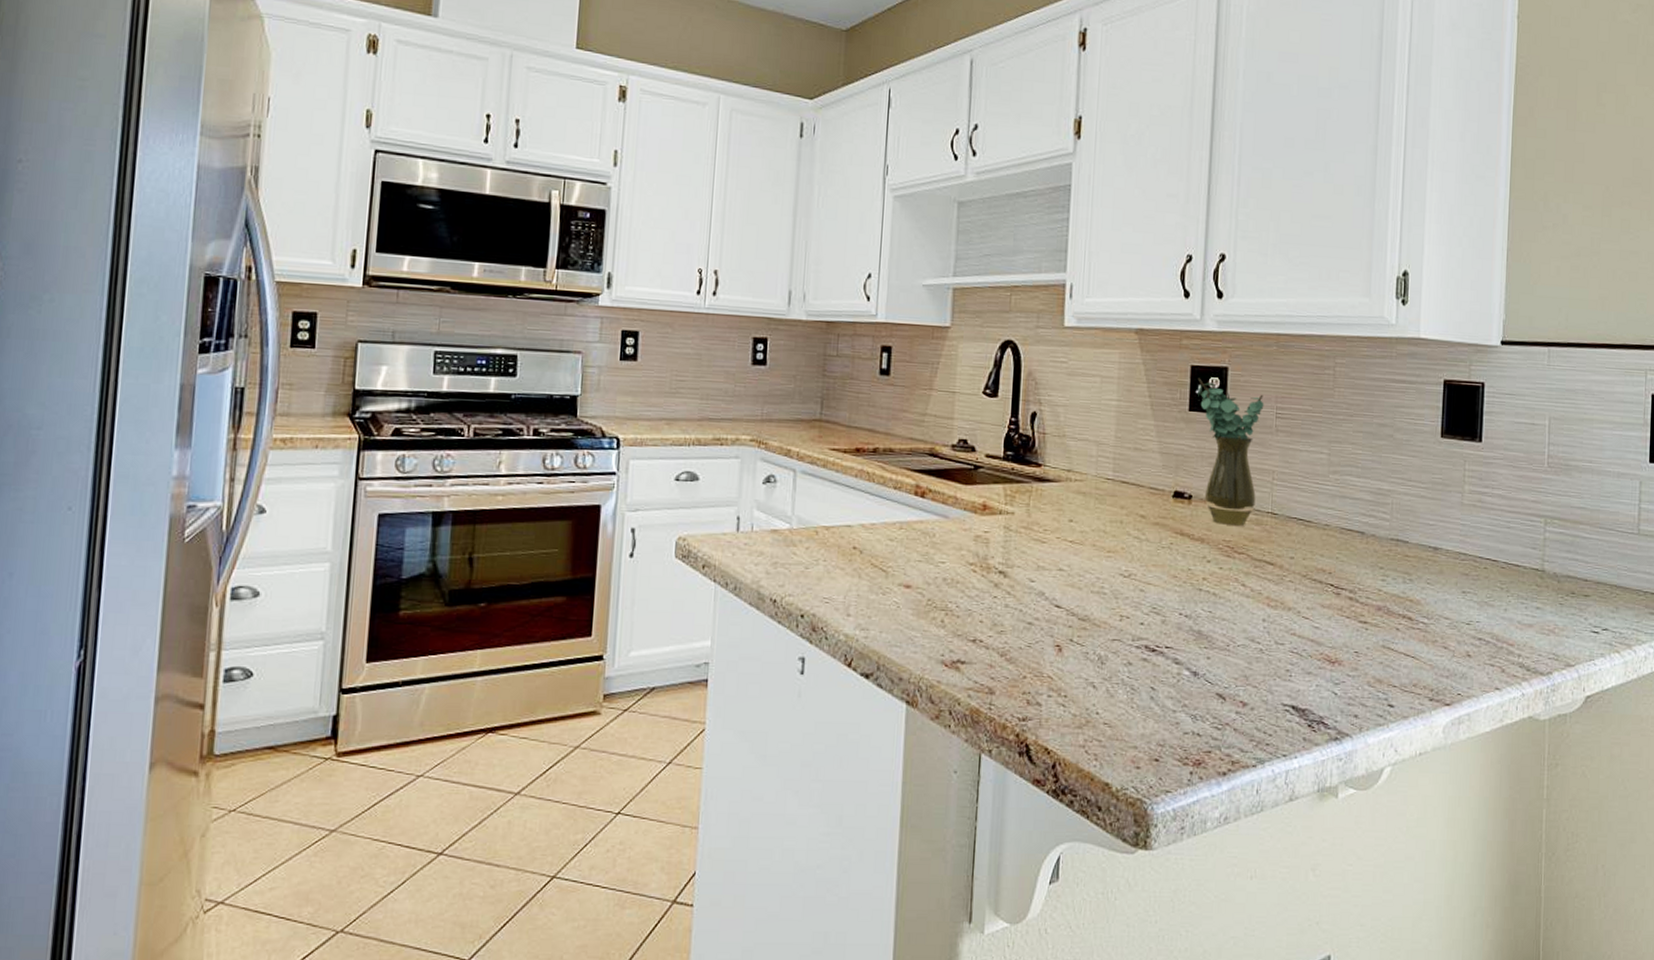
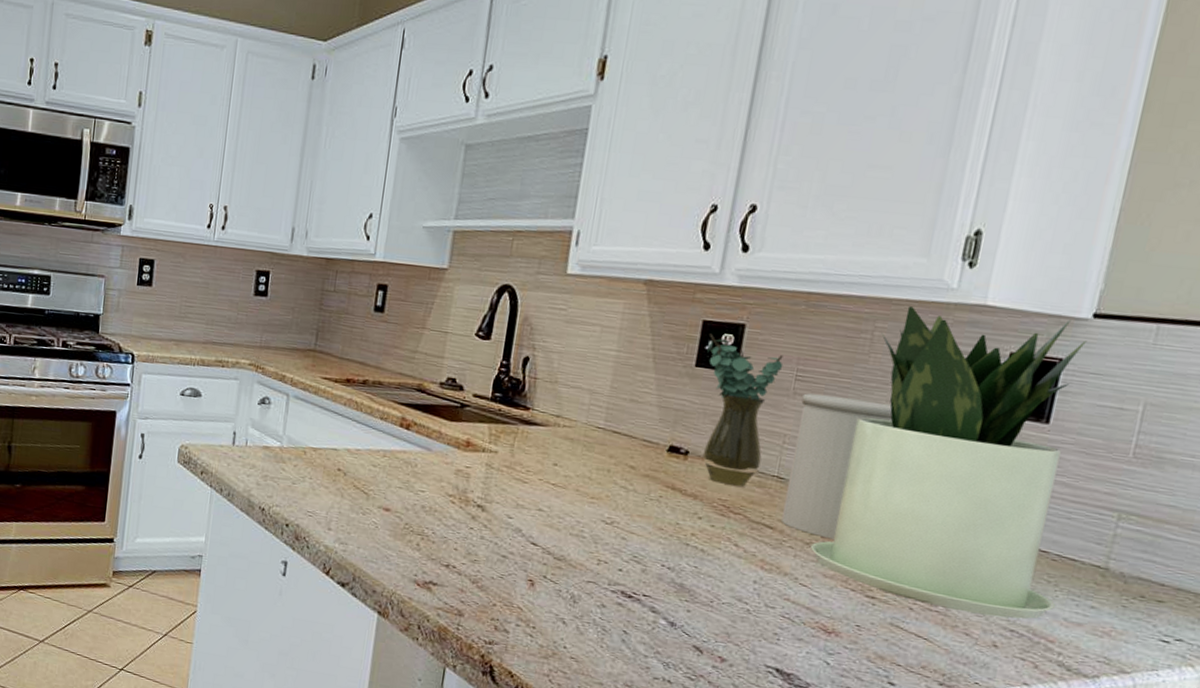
canister: none [1279,430,1361,569] -> present [780,393,893,540]
planter: none [1306,342,1509,628] -> present [809,306,1087,620]

